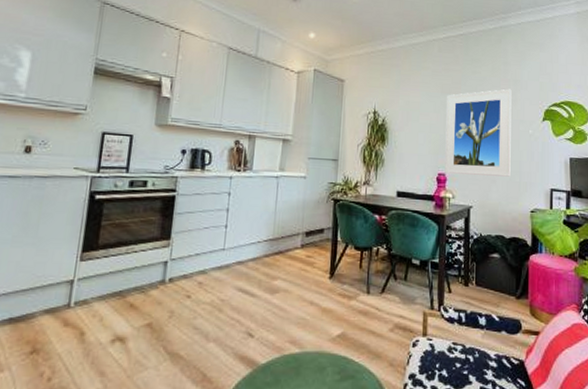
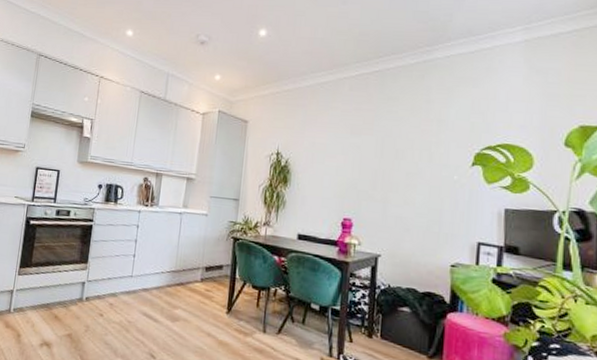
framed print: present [444,89,512,177] -> none [350,129,434,226]

